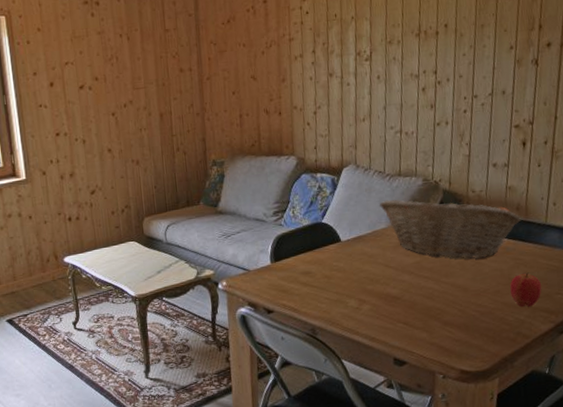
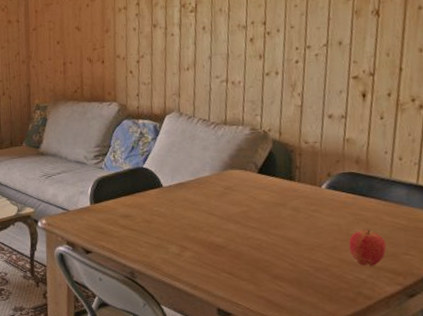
fruit basket: present [379,198,522,259] -> none [203,147,362,212]

